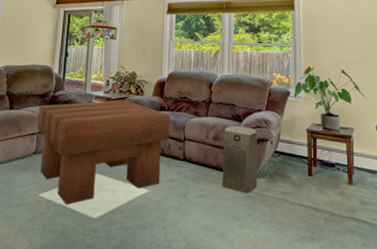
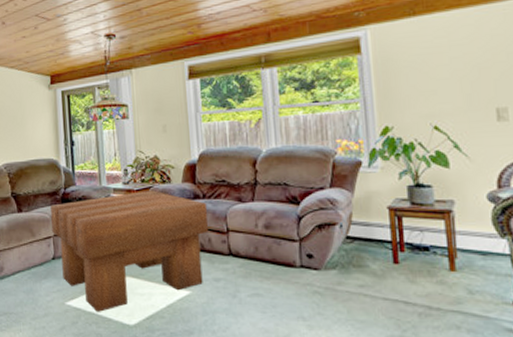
air purifier: present [222,126,257,194] -> none [277,210,326,289]

